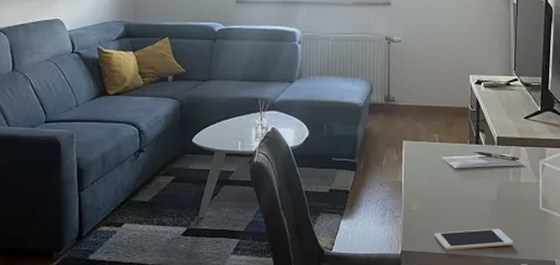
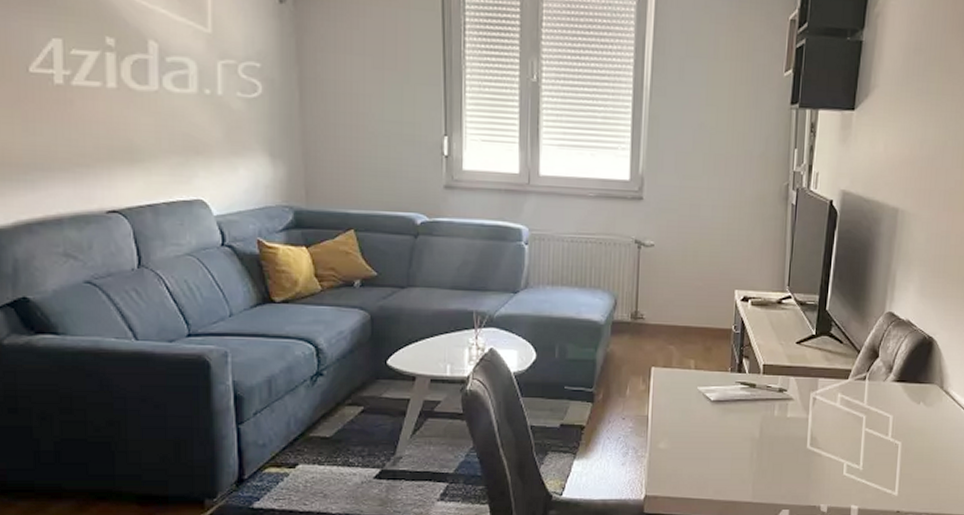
cell phone: present [434,228,514,250] -> none [684,469,775,495]

